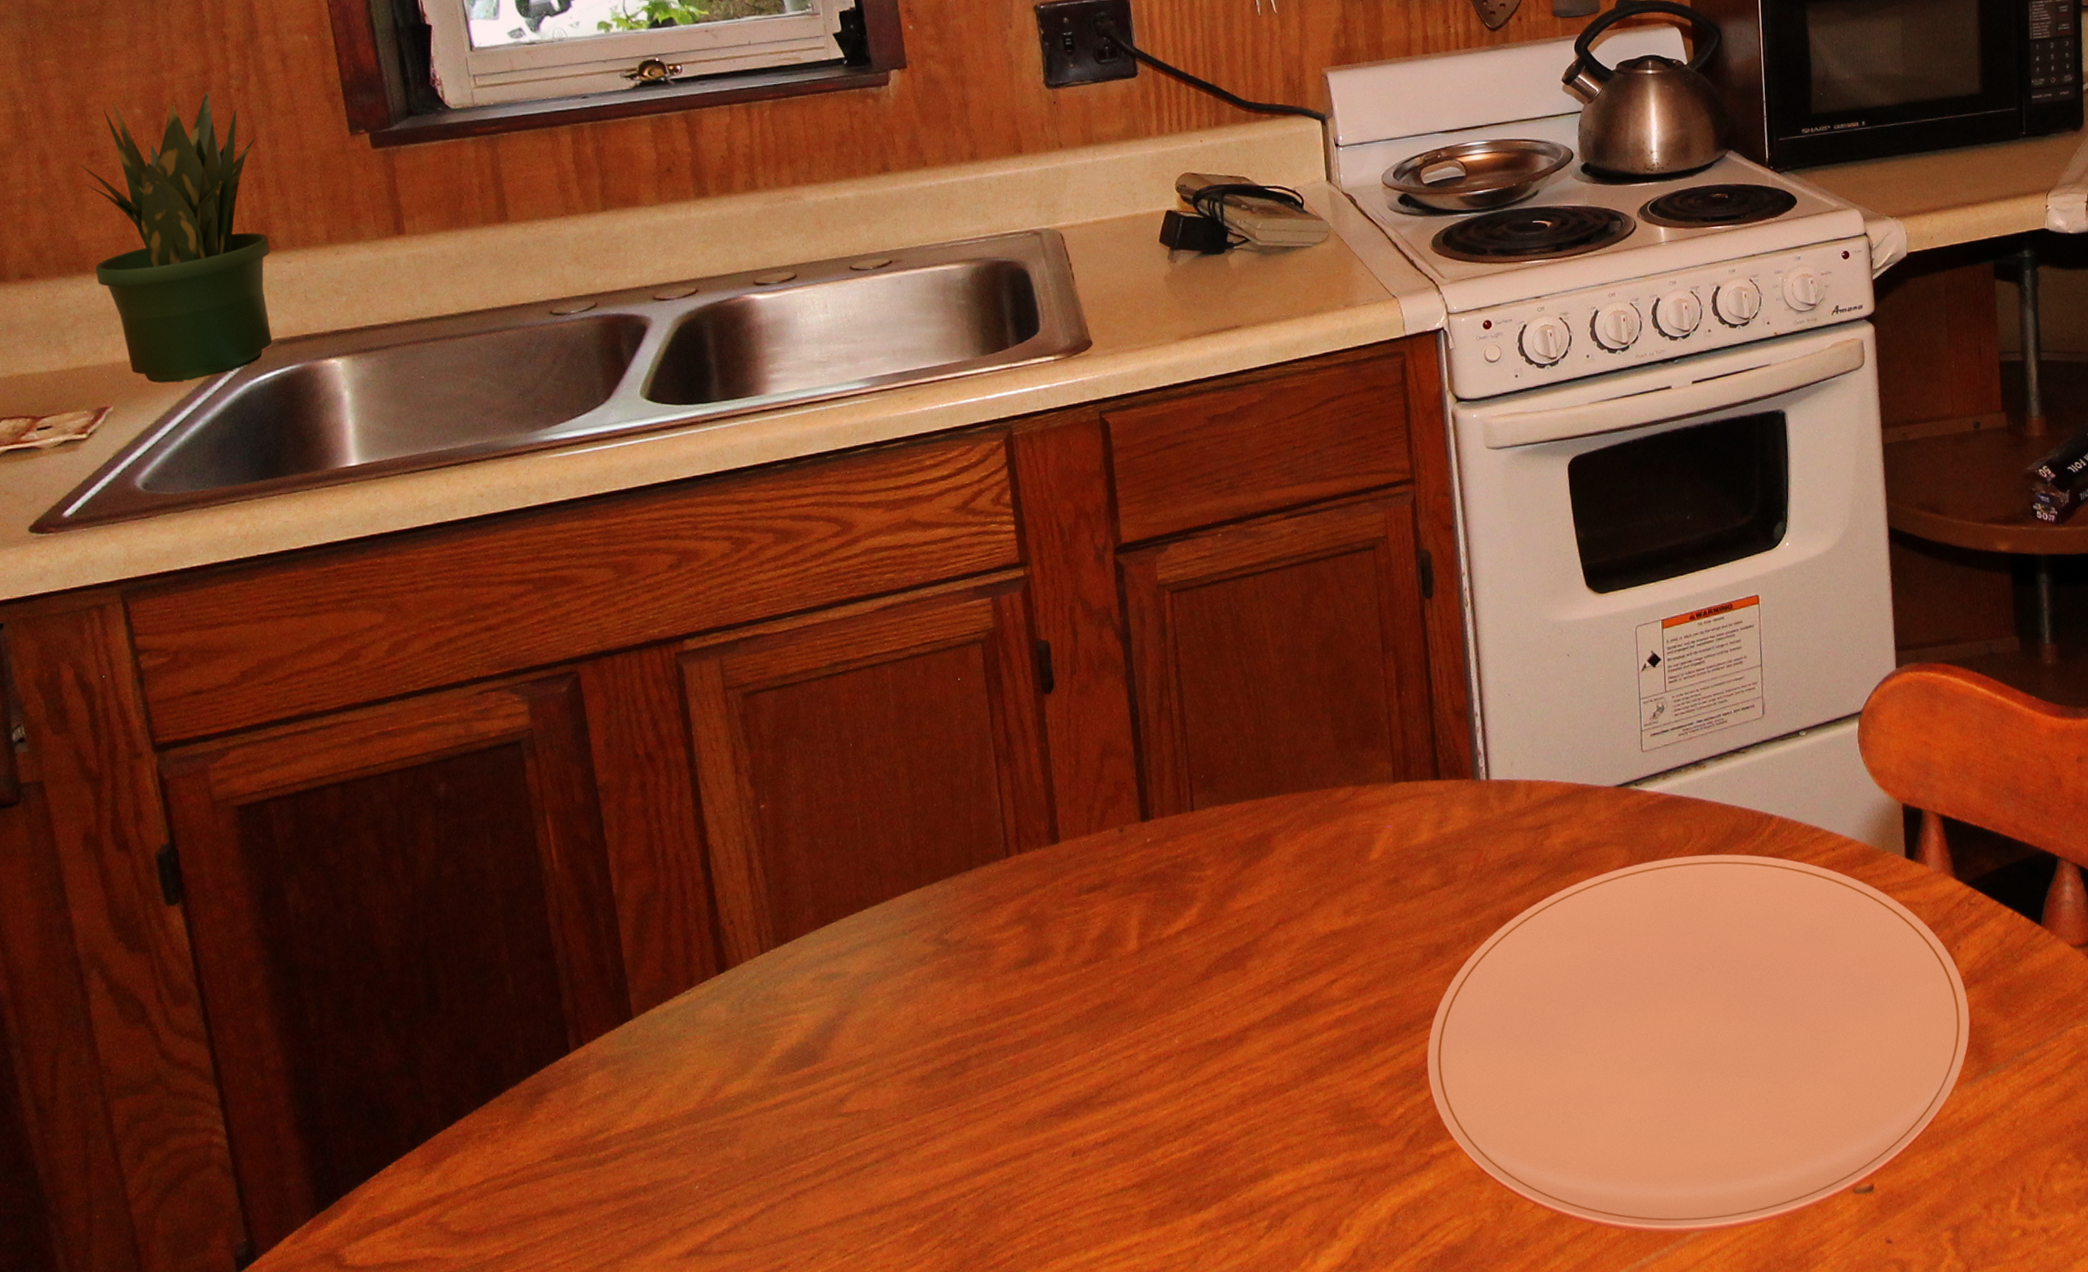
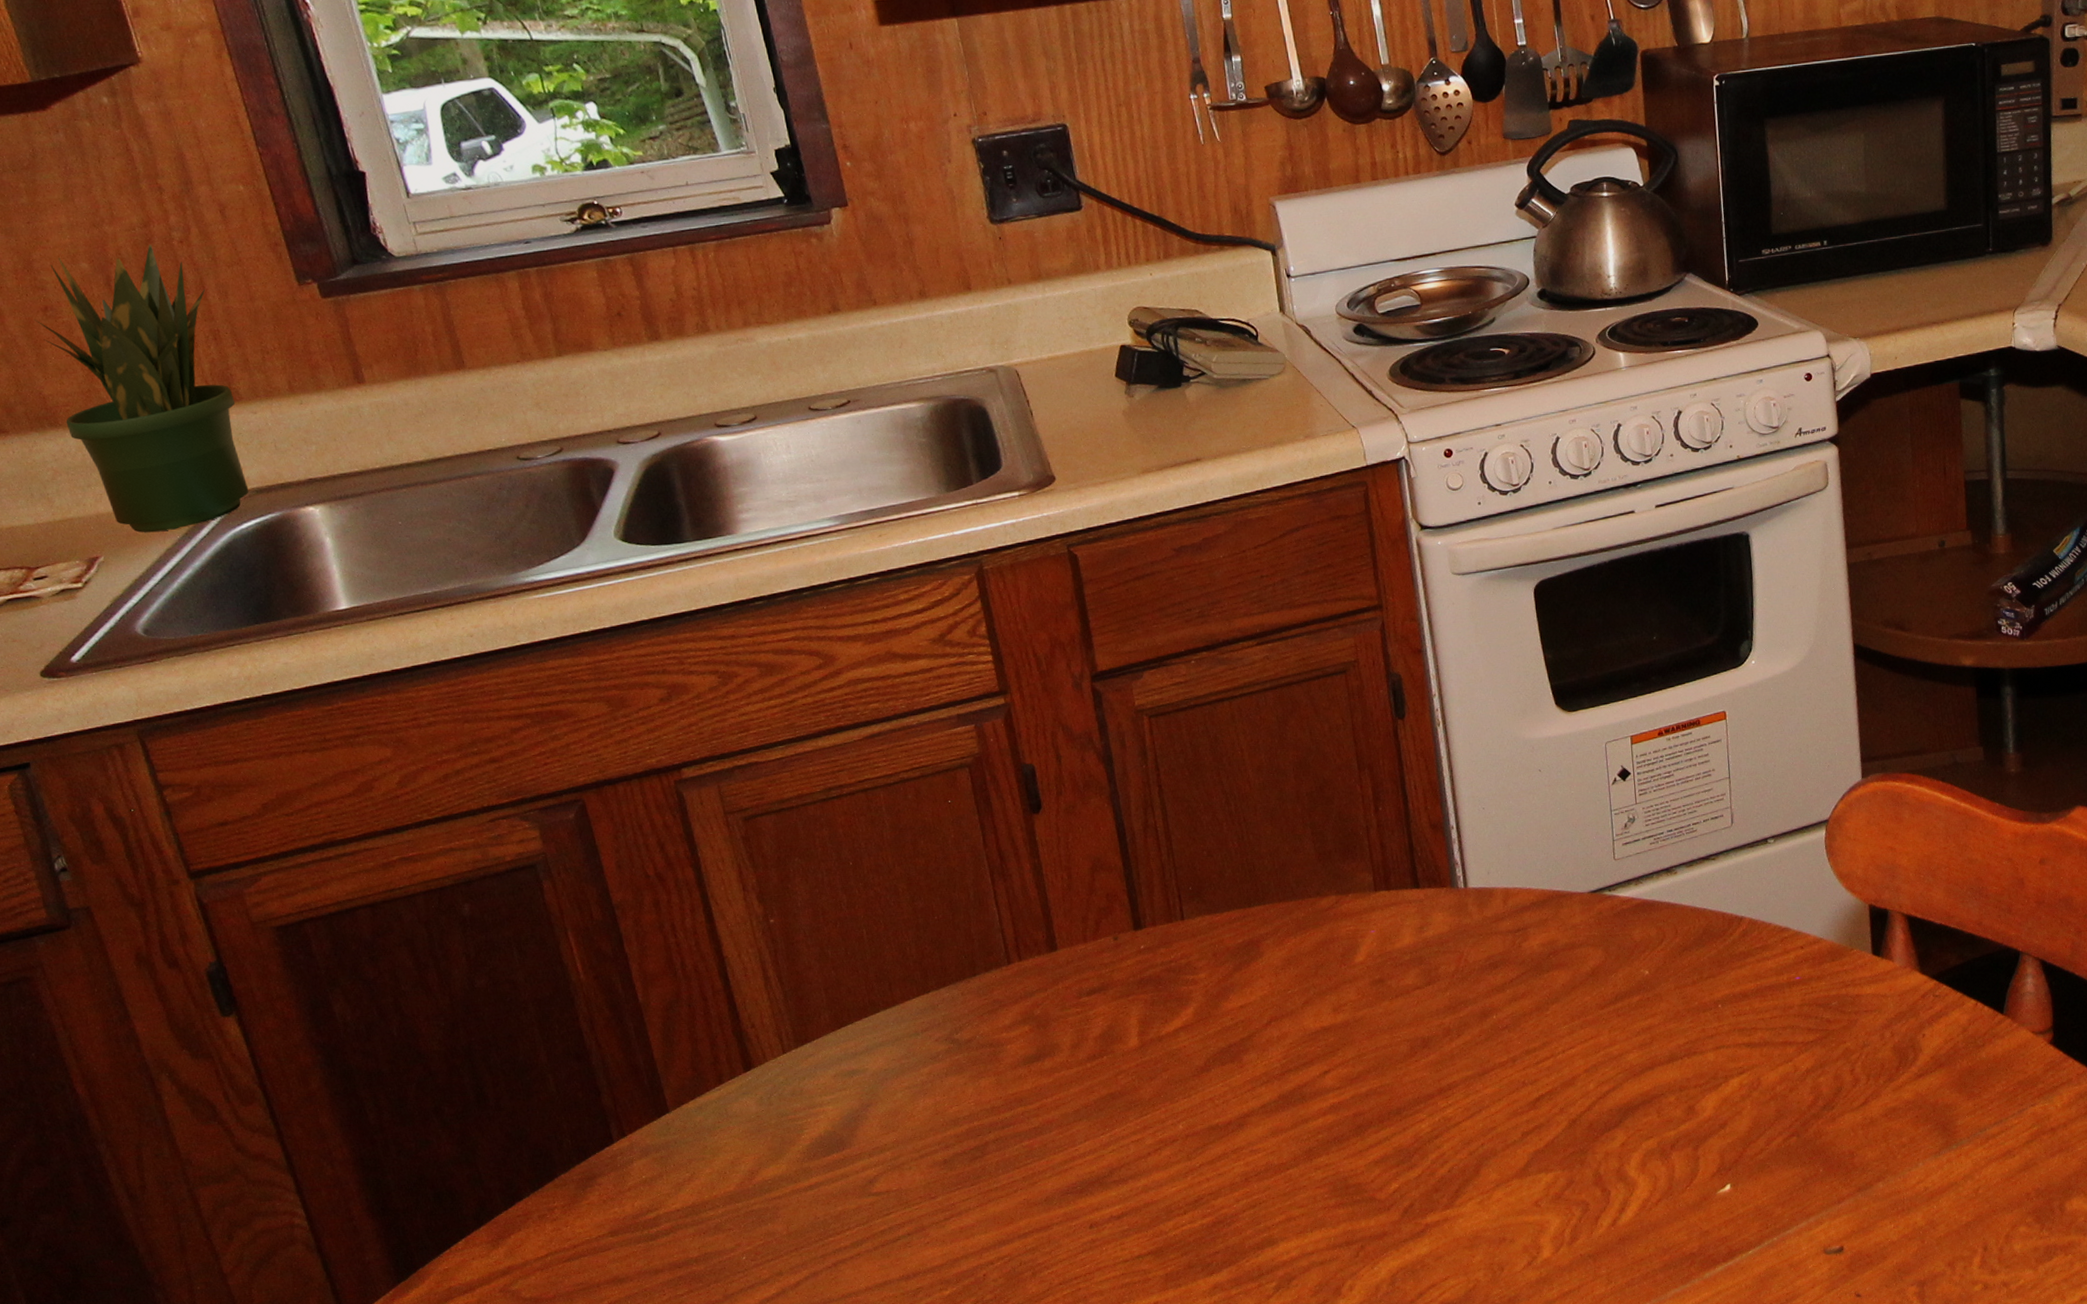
plate: present [1427,854,1970,1234] -> none [1418,953,1935,1290]

